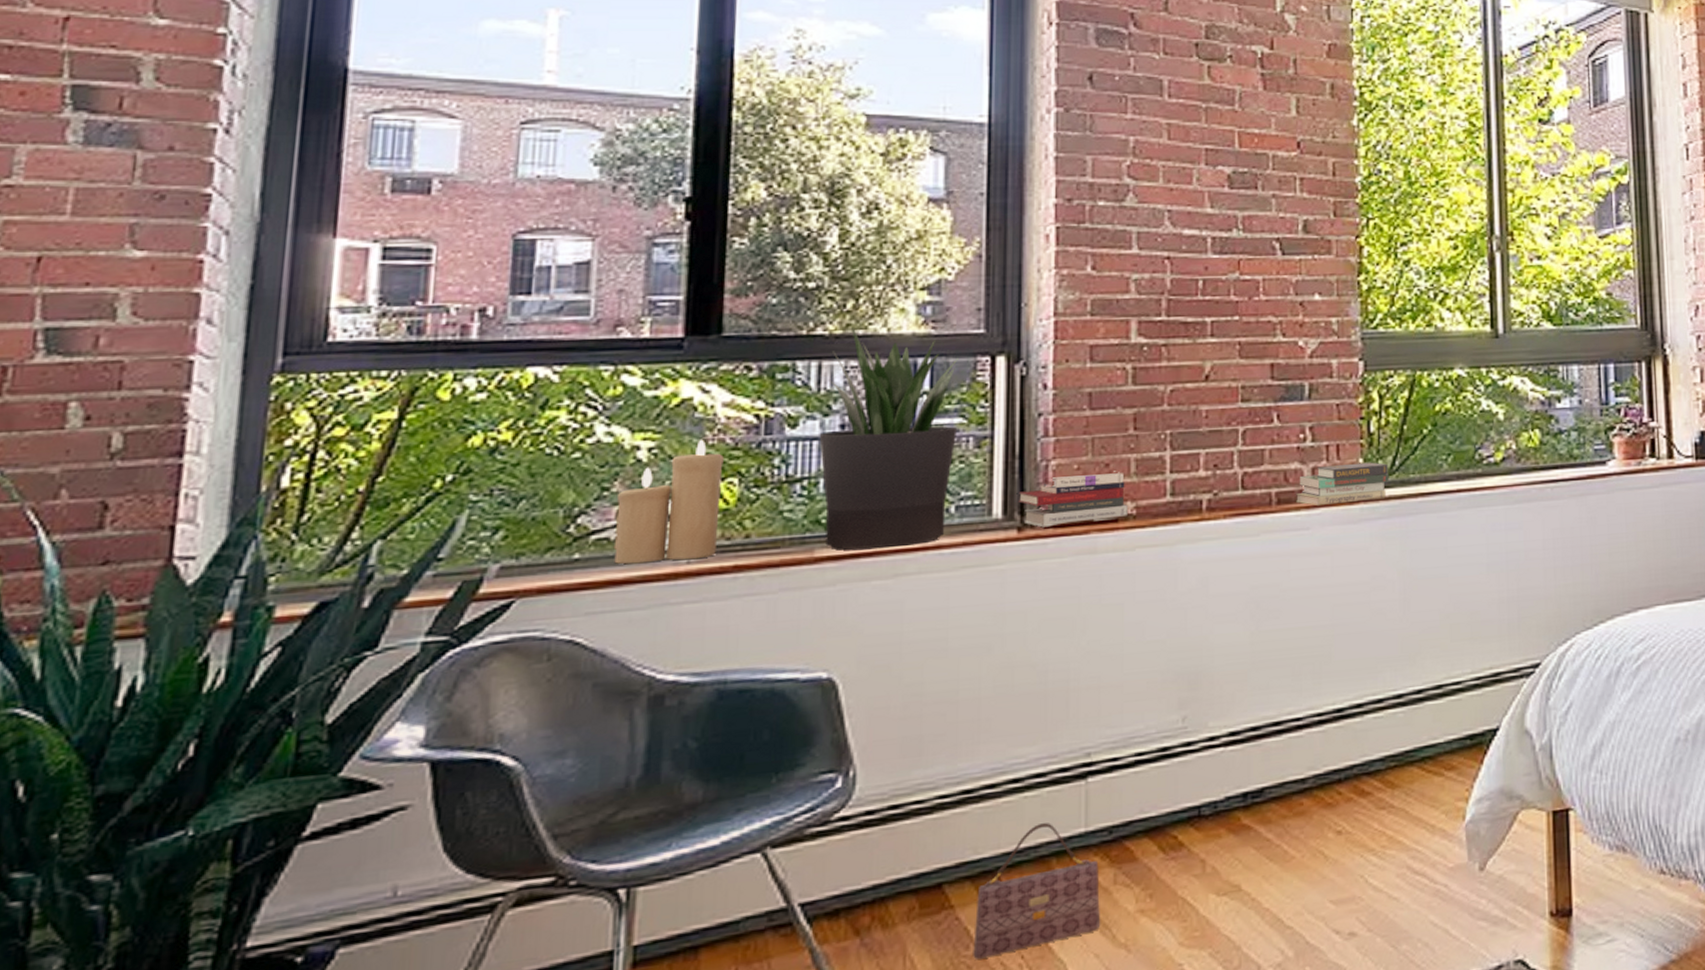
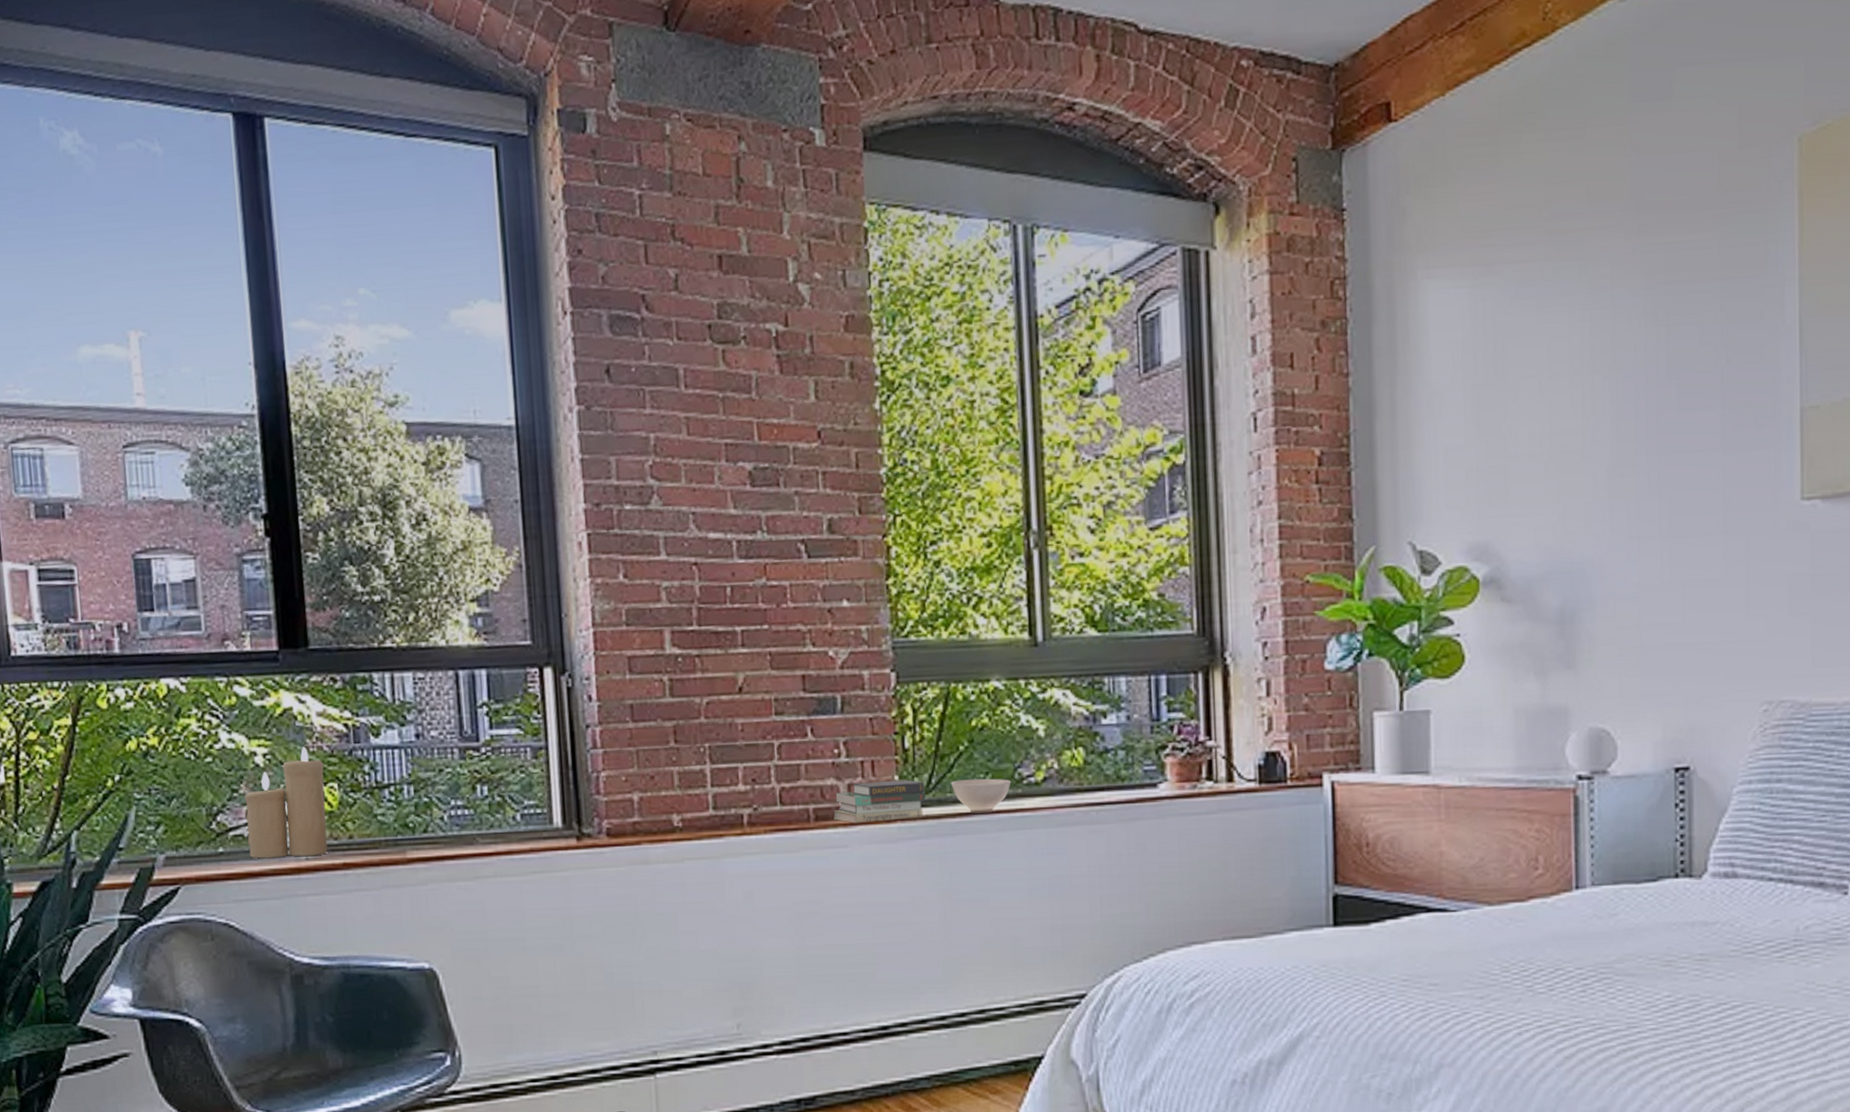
planter: present [819,327,958,551] -> none [399,640,516,853]
books: present [1019,471,1128,530] -> none [575,783,674,840]
bowl: none [1414,459,1472,493] -> present [950,778,1012,813]

